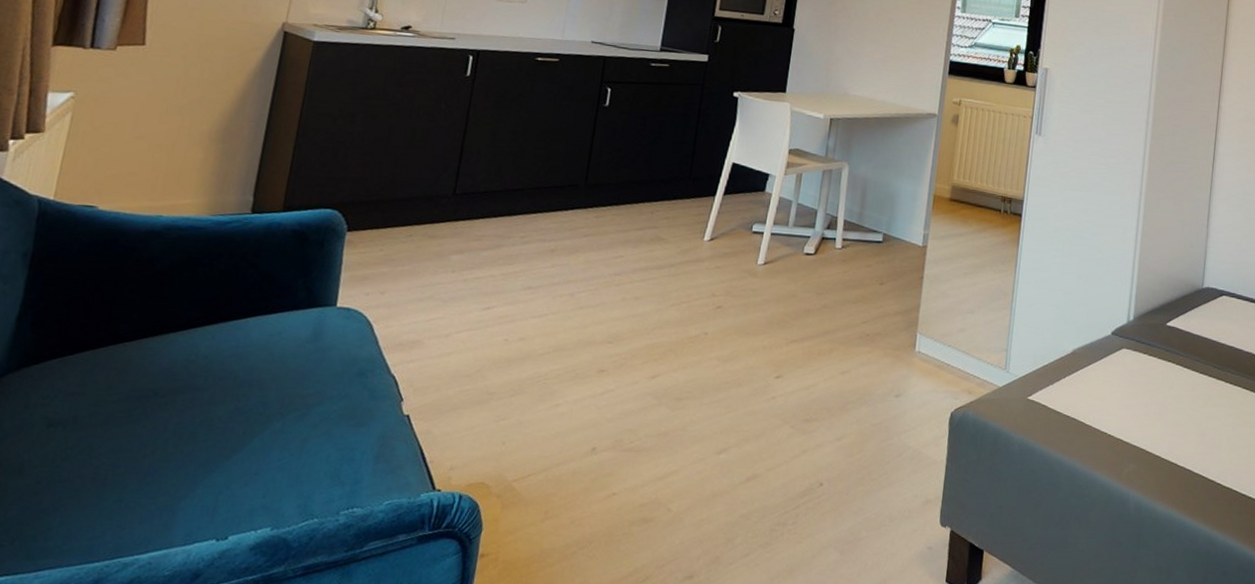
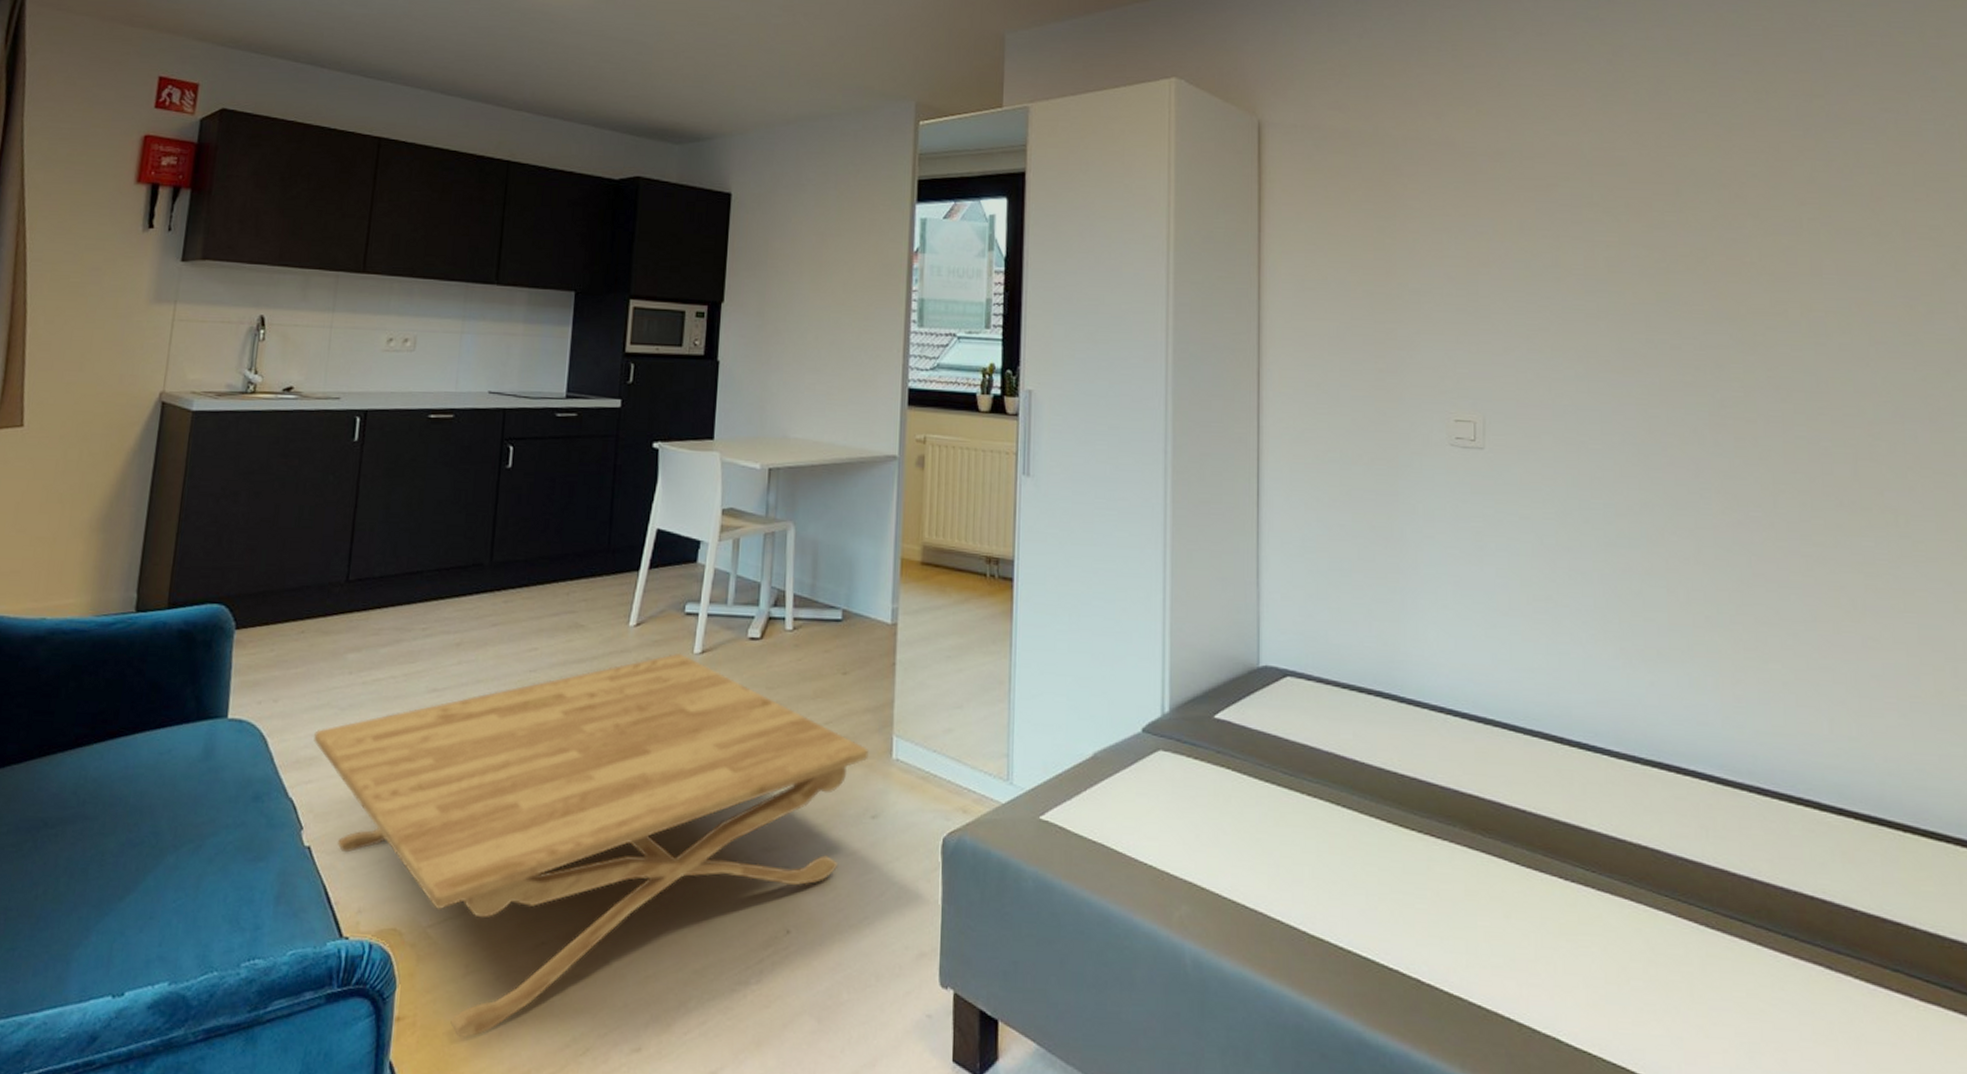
coffee table: none [416,263,897,570] -> present [313,653,869,1037]

